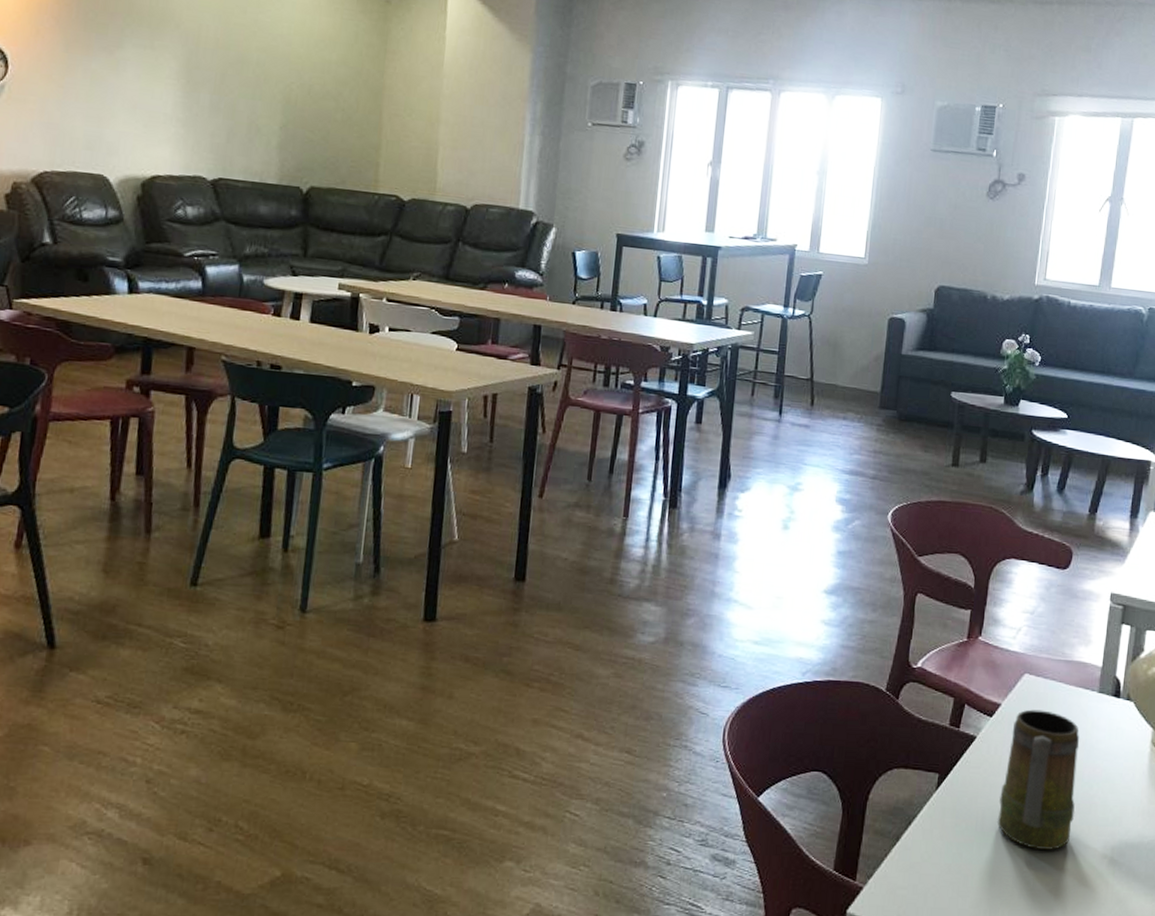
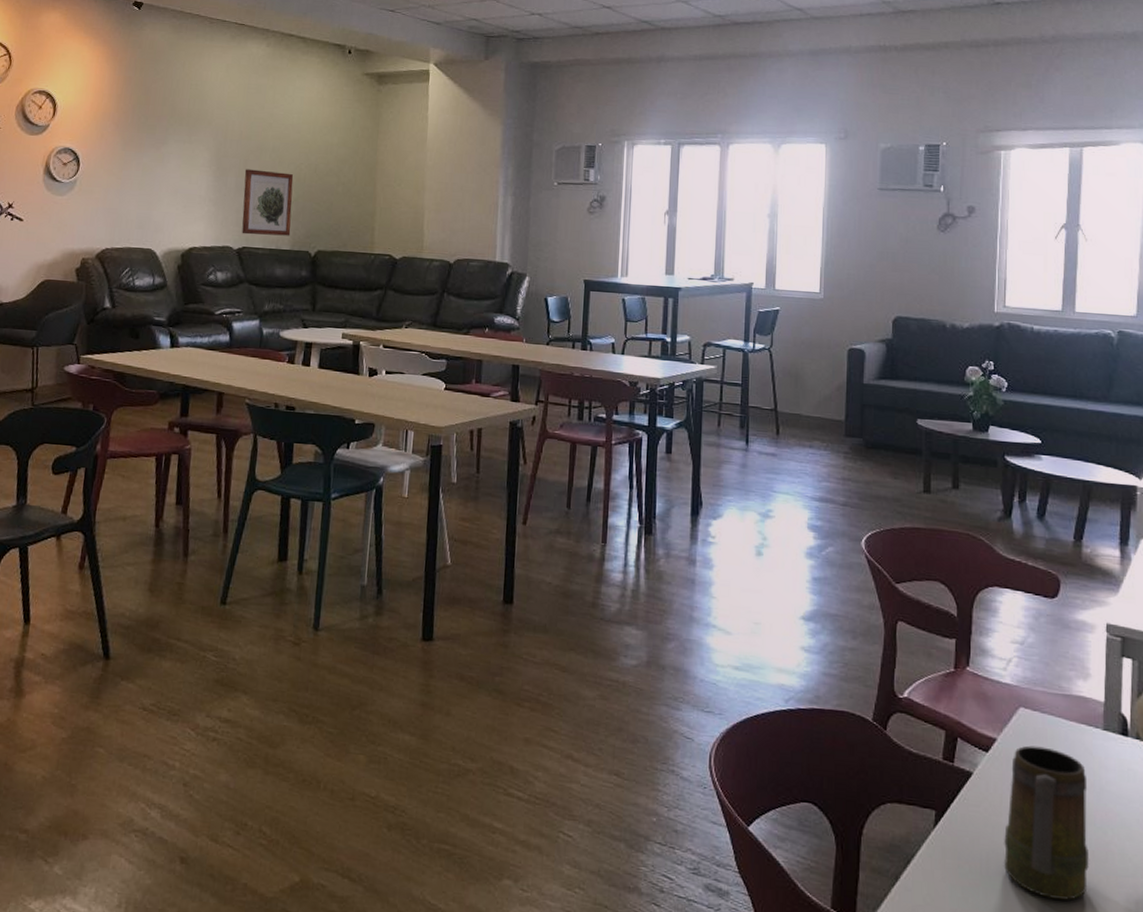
wall art: none [217,85,283,168] -> present [242,169,294,236]

